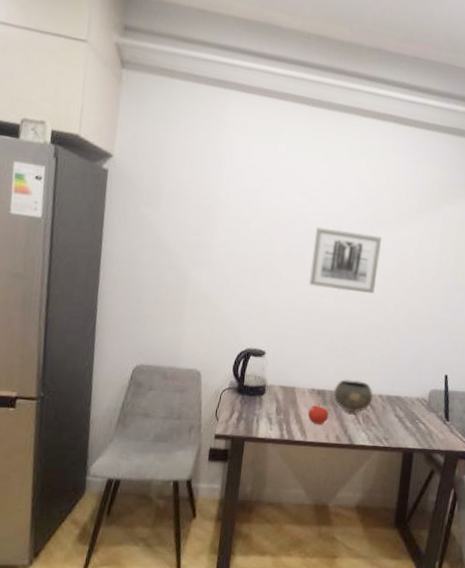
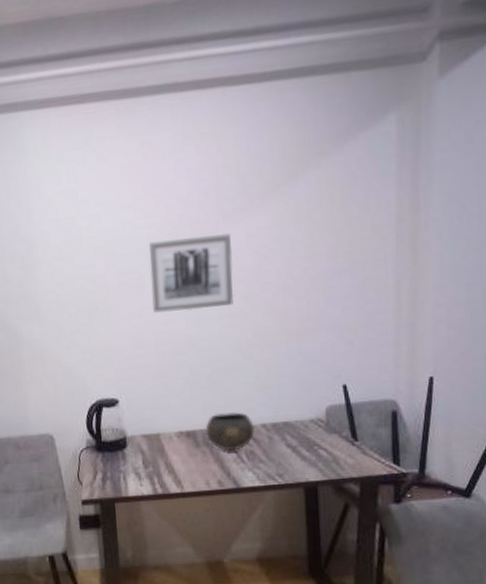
fruit: present [307,403,329,425] -> none [179,446,205,472]

